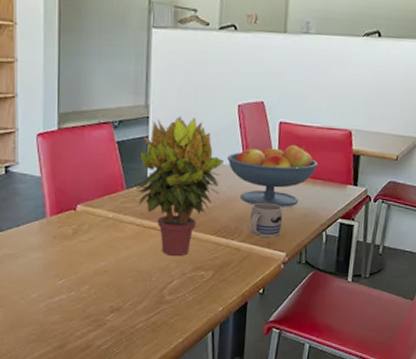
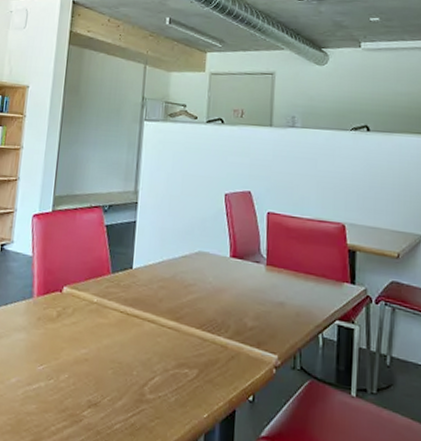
potted plant: present [136,116,224,257] -> none [121,202,210,350]
fruit bowl: present [226,145,318,207] -> none [213,236,310,303]
mug: present [249,202,282,237] -> none [237,296,273,336]

